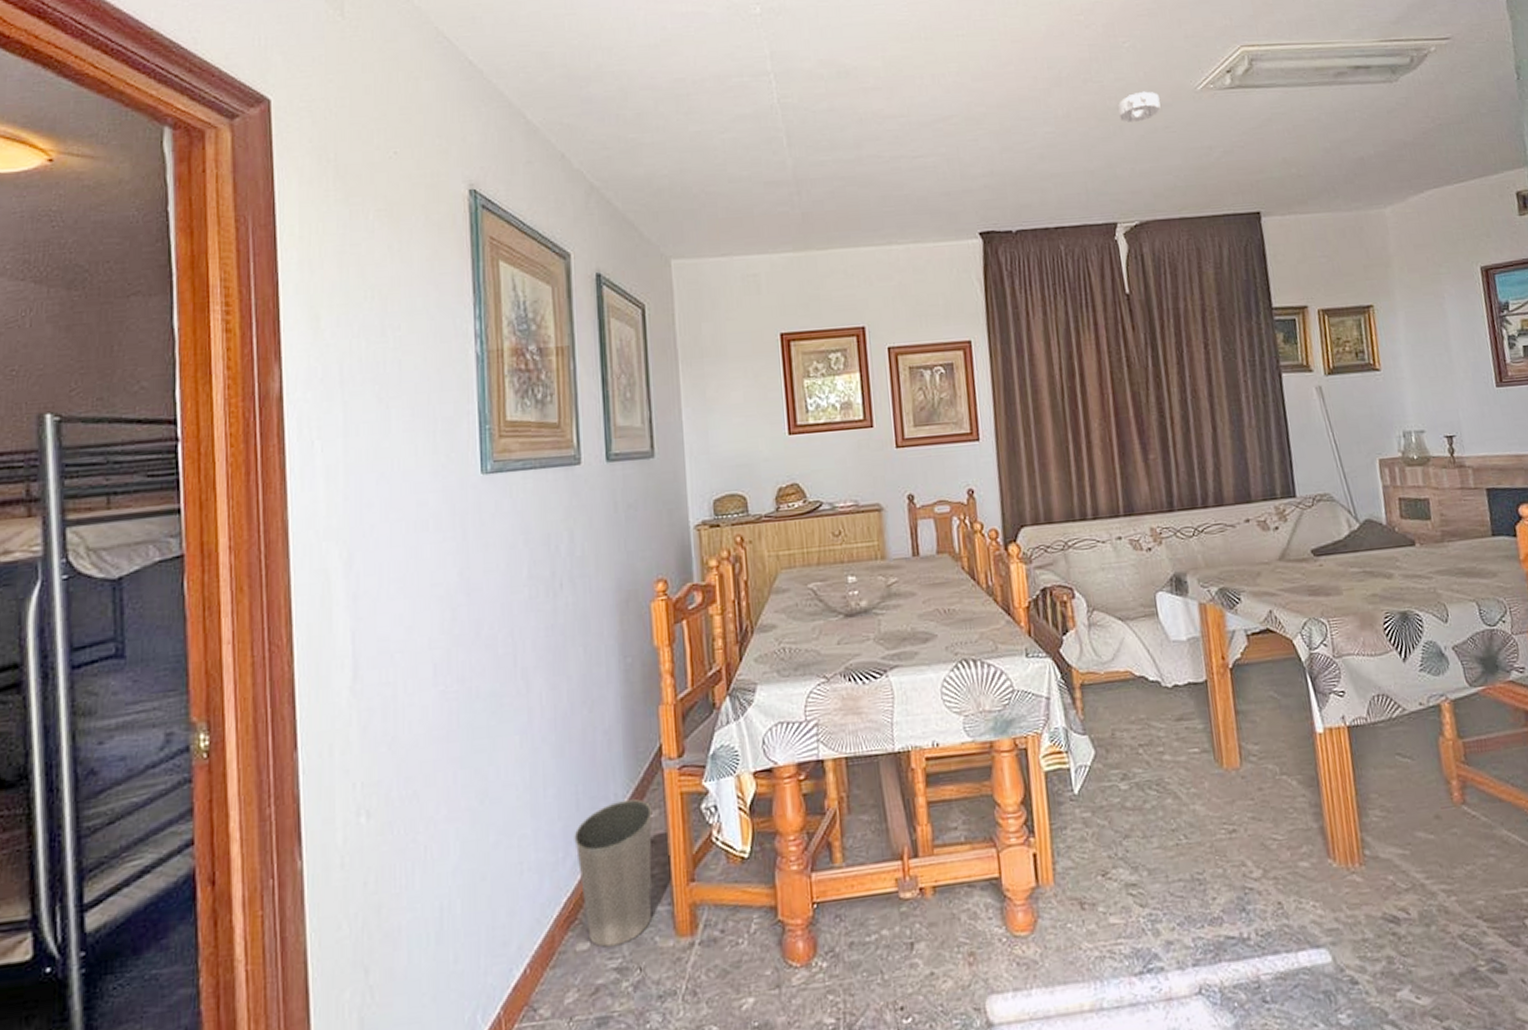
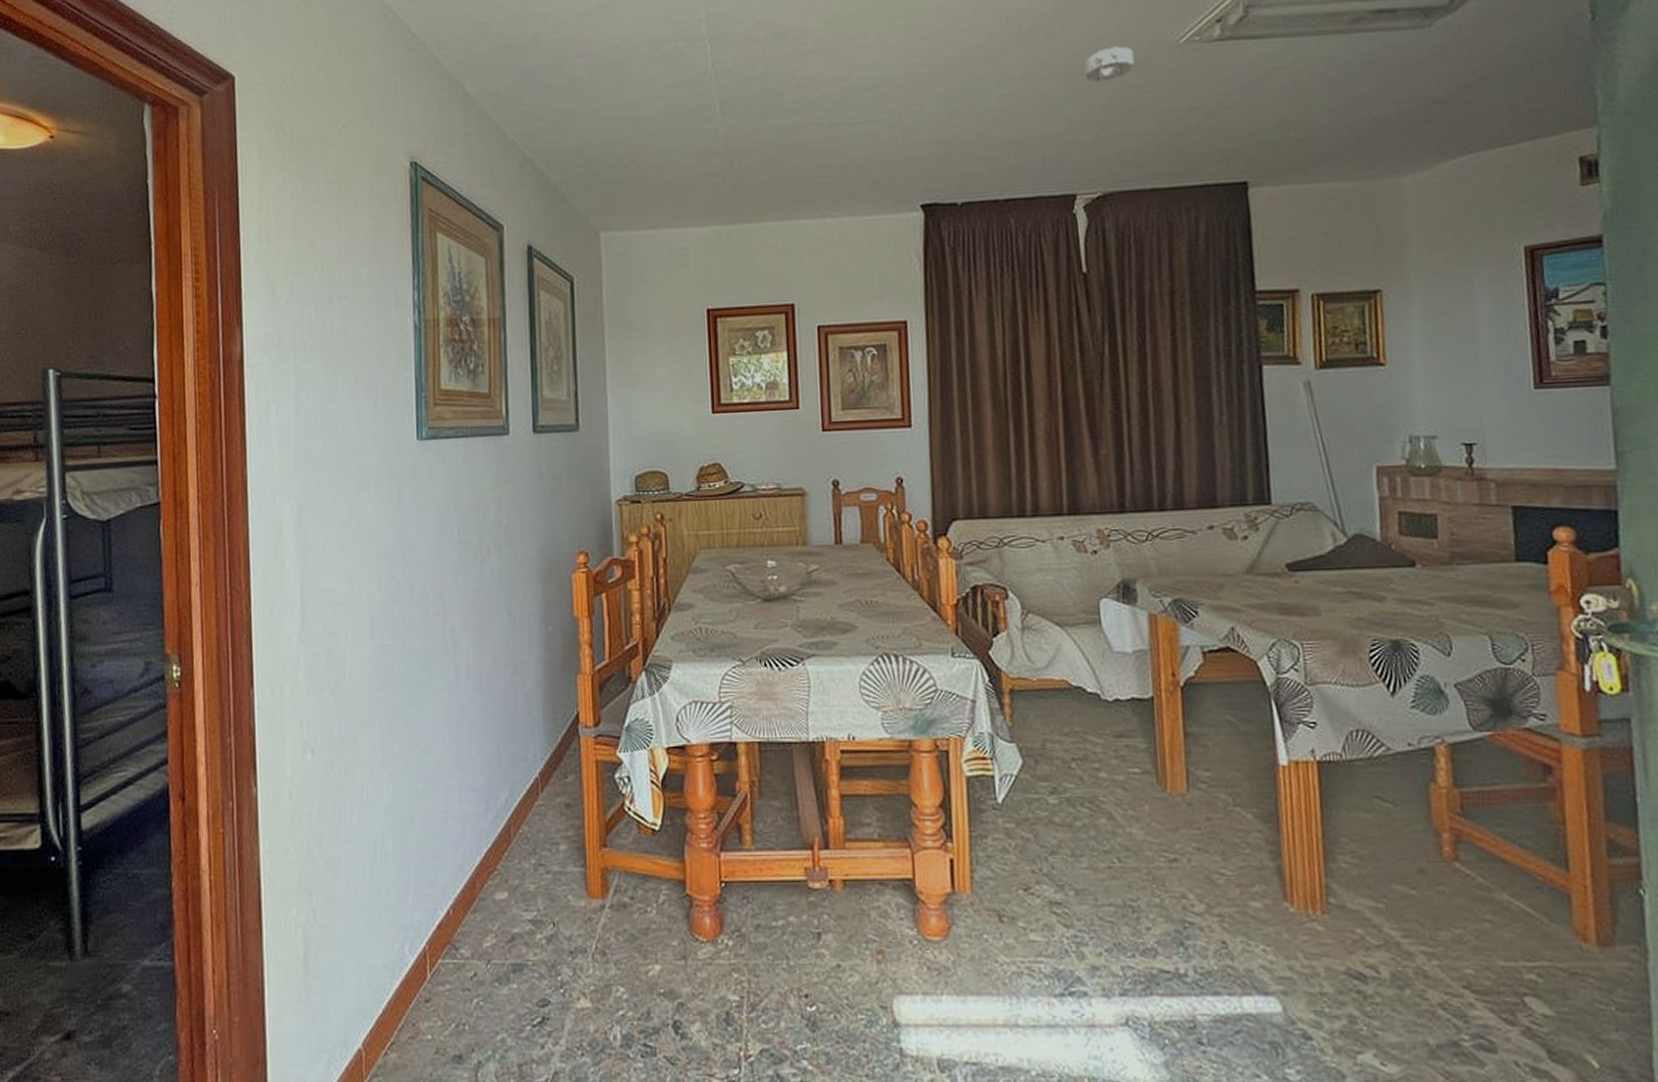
waste basket: present [574,799,653,948] -> none [495,763,569,899]

